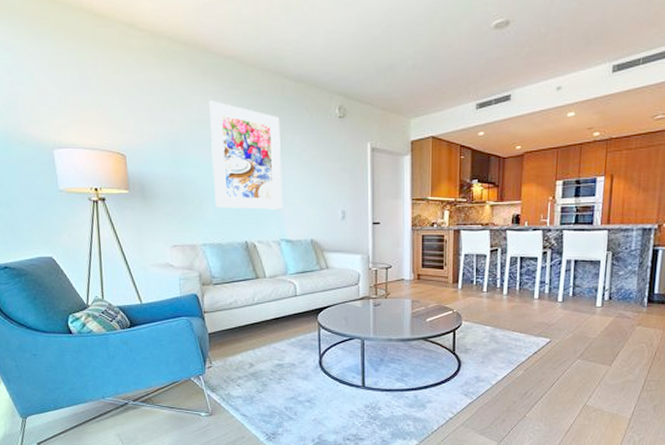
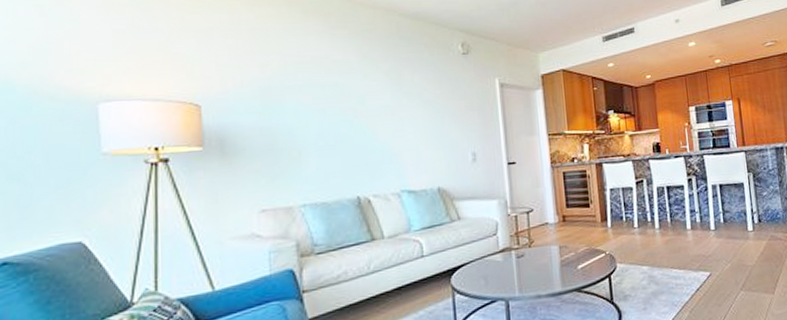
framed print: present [208,100,283,210] -> none [310,40,403,161]

